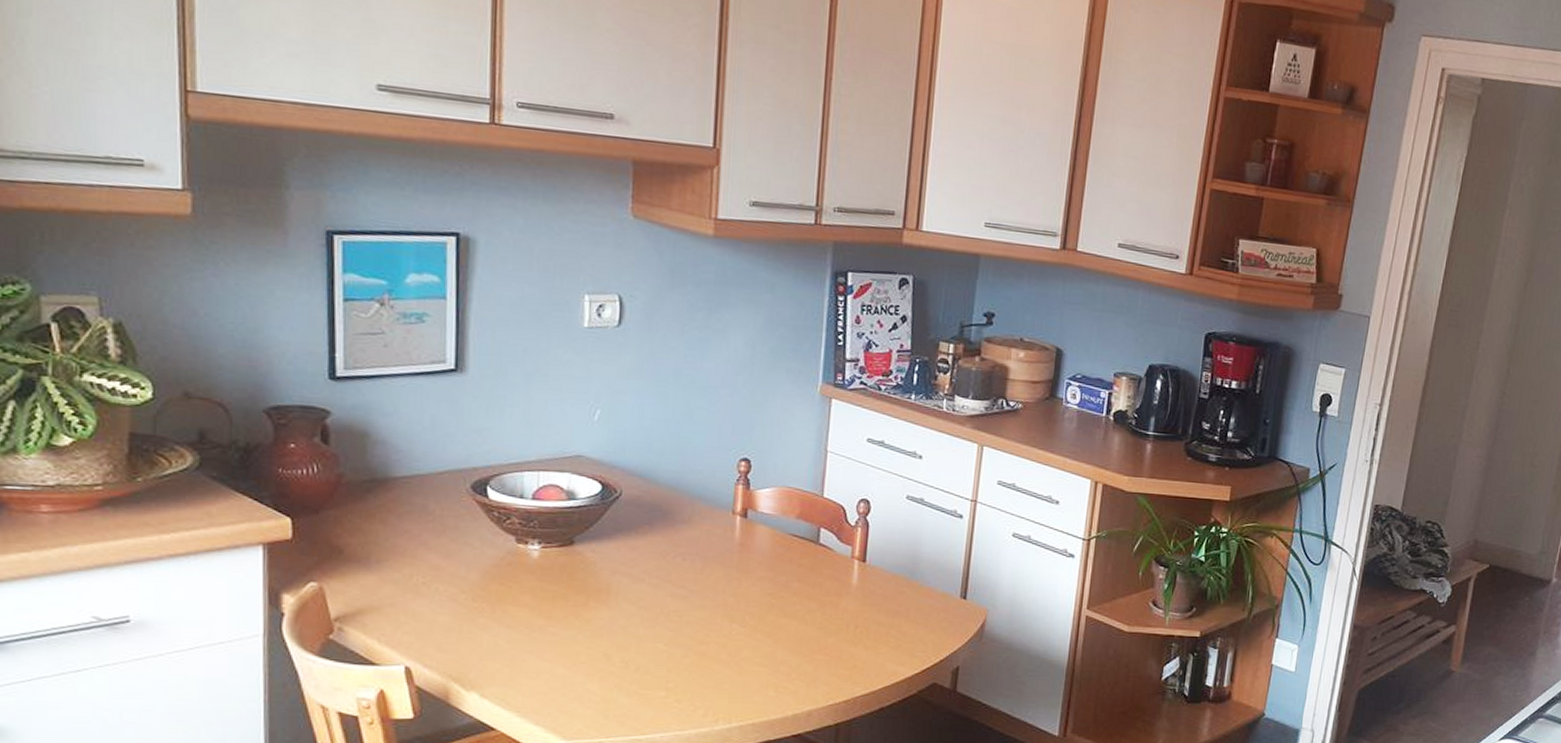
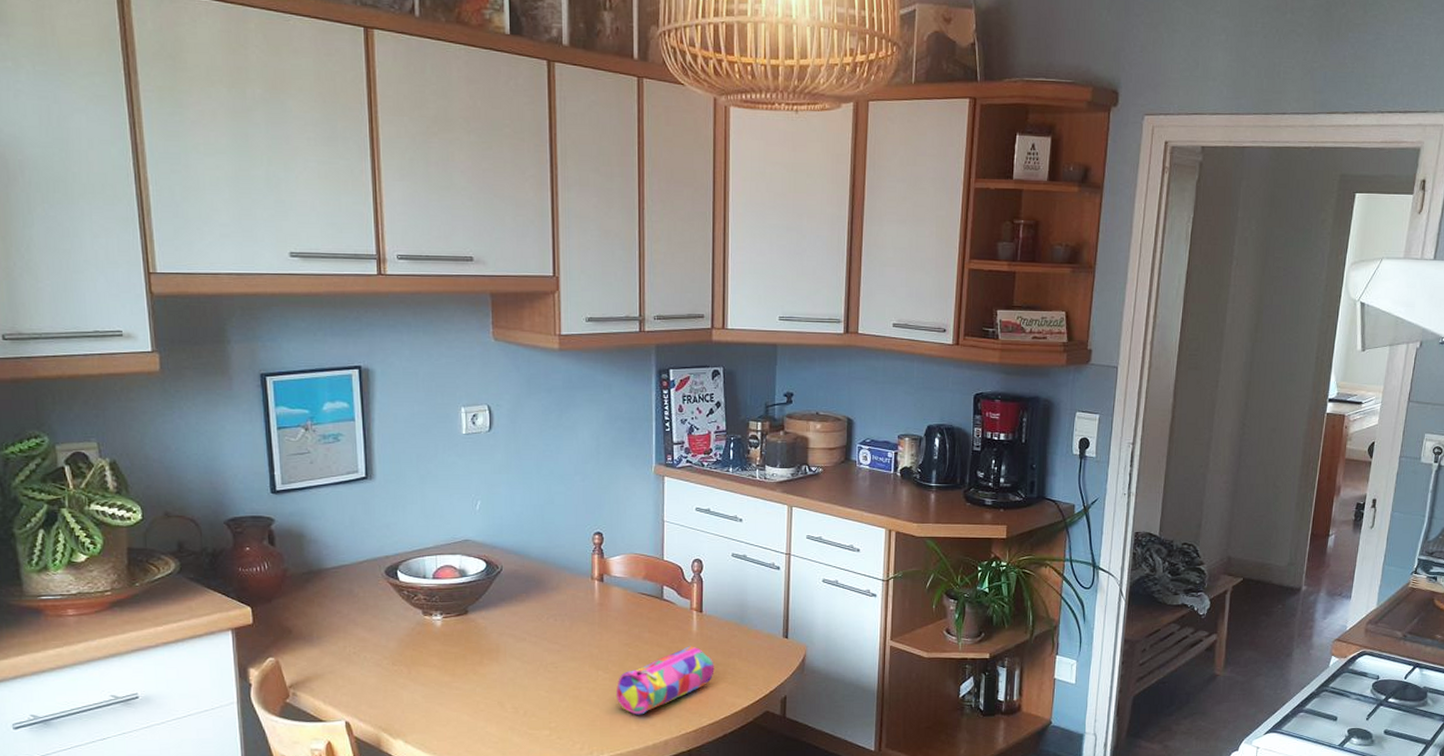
pencil case: none [753,601,876,679] -> present [616,646,715,715]

